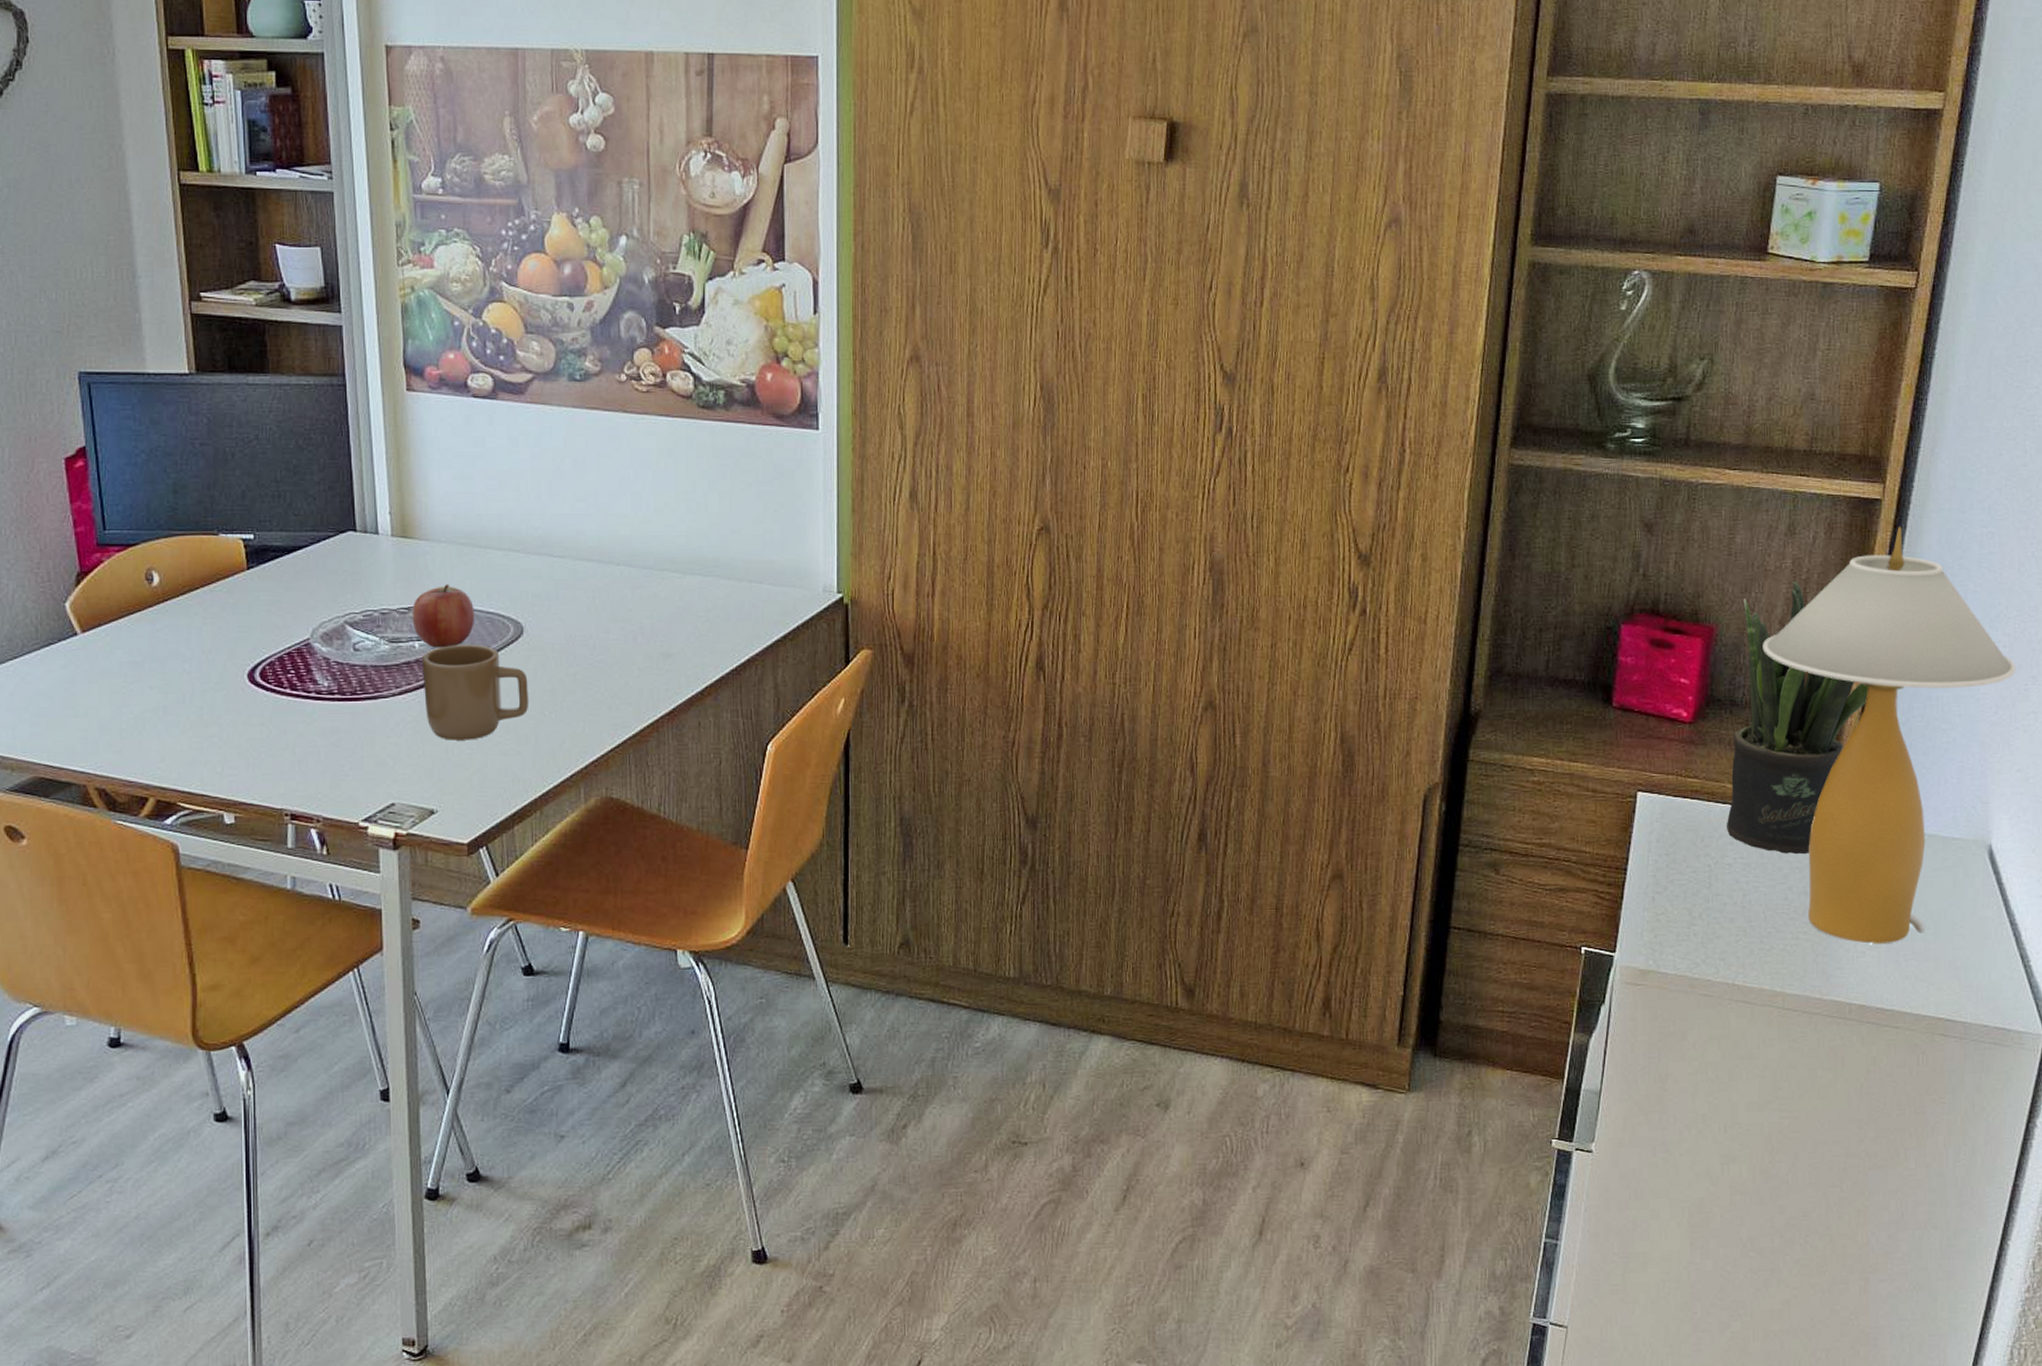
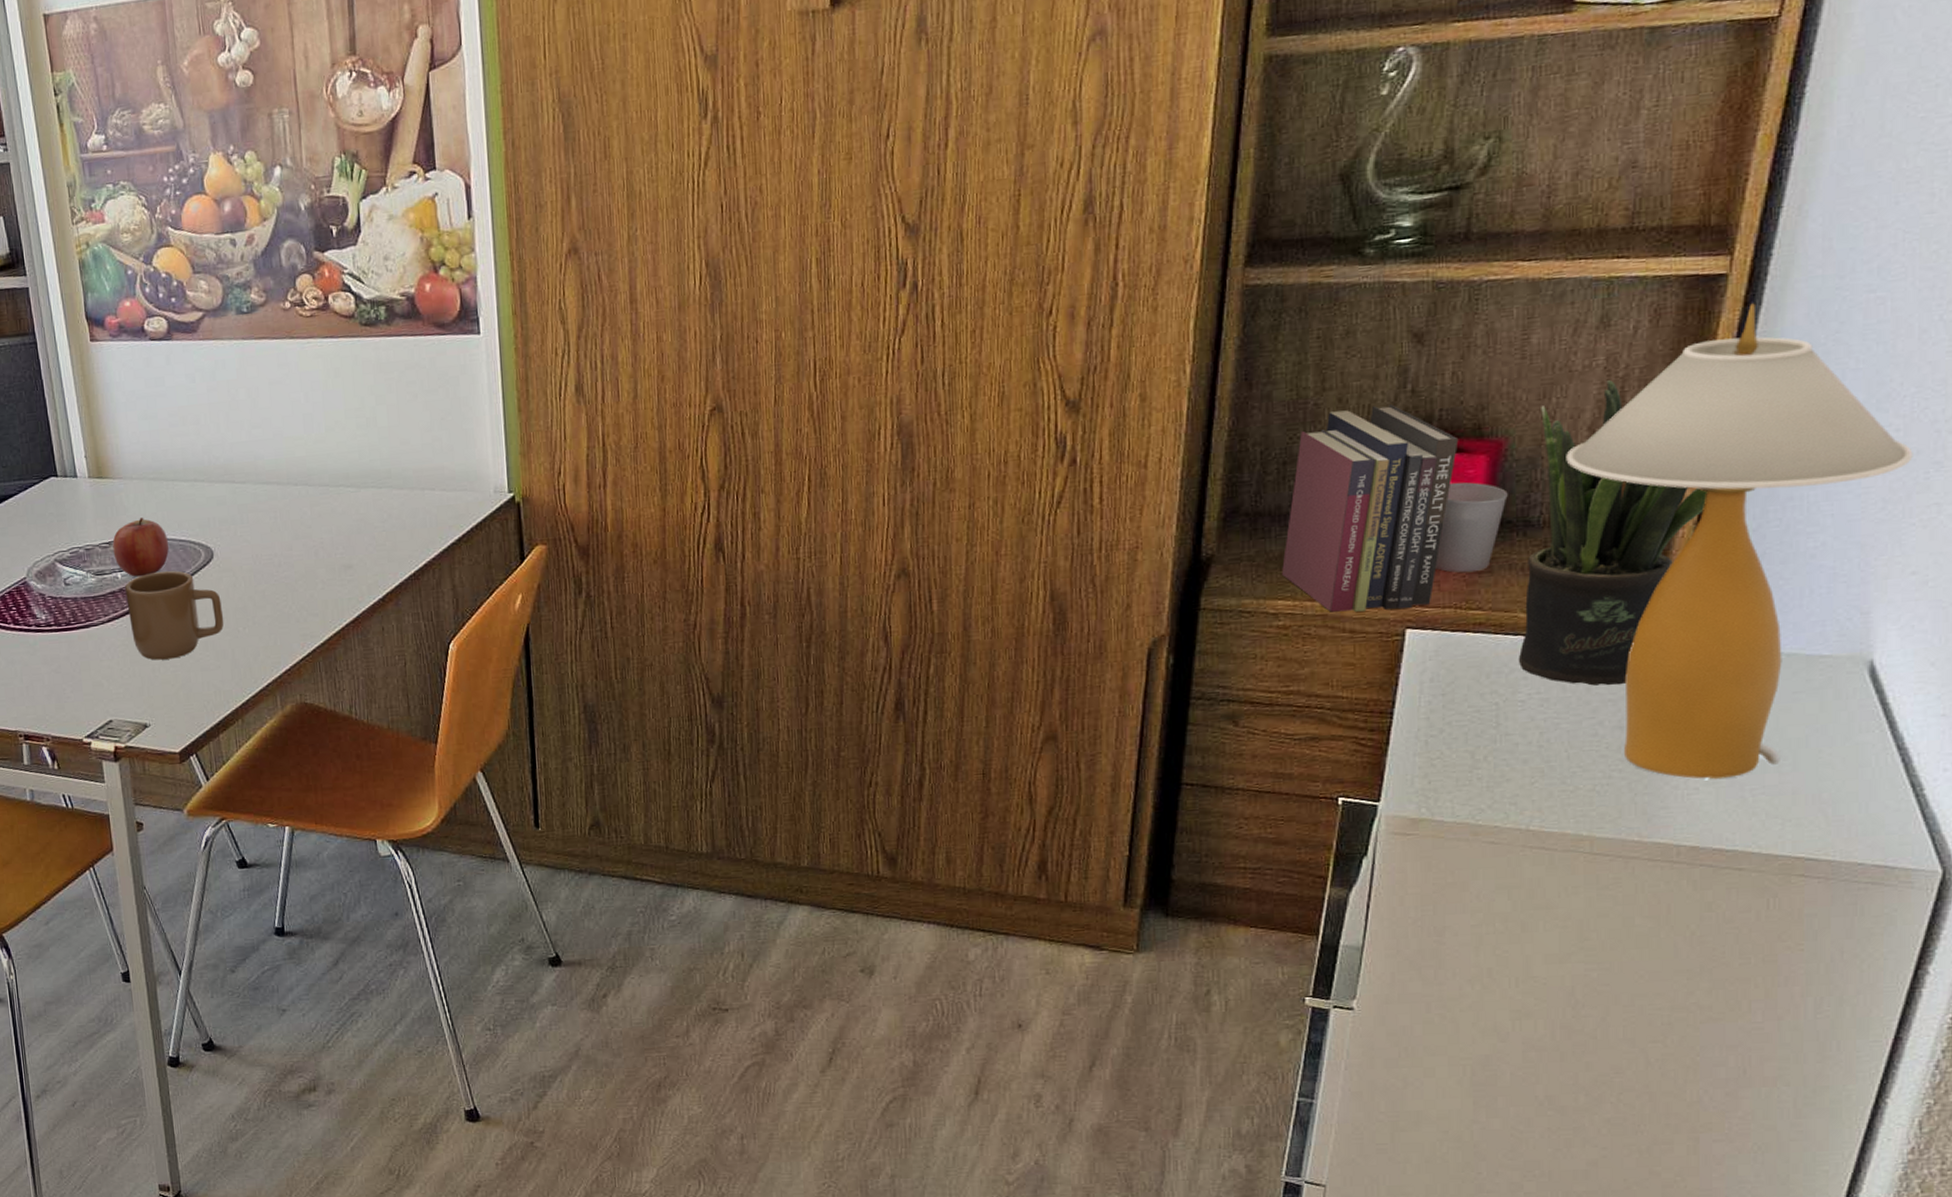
books: none [1537,585,1680,773] -> present [1282,404,1459,612]
candle holder: none [1661,660,1718,744] -> present [1435,482,1508,573]

